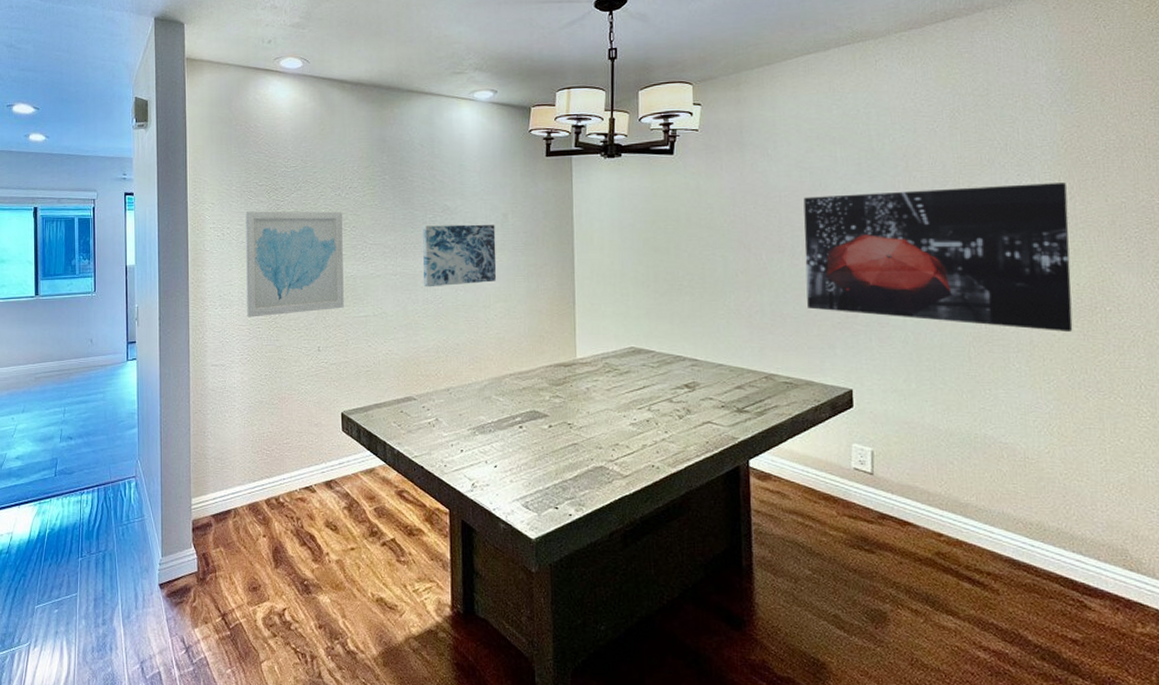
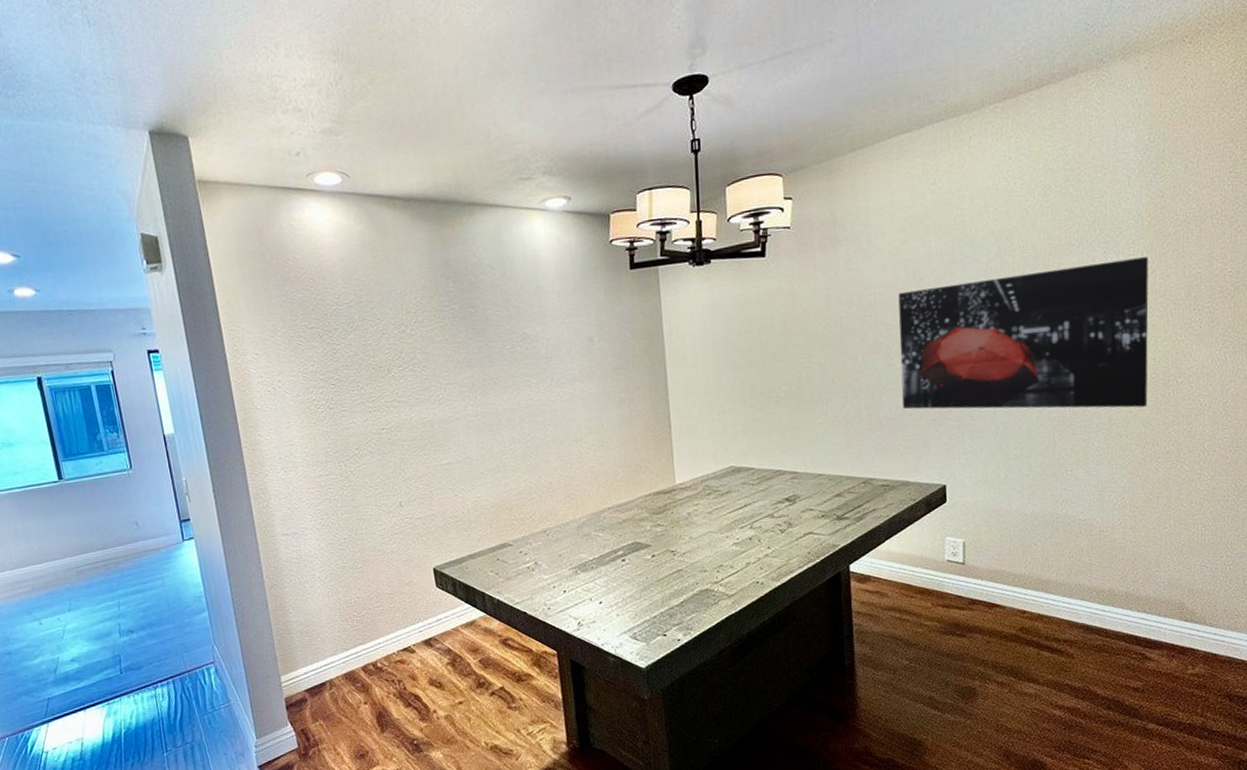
wall art: present [246,211,344,317] -> none [297,350,423,479]
wall art: present [423,224,497,288] -> none [501,350,586,426]

